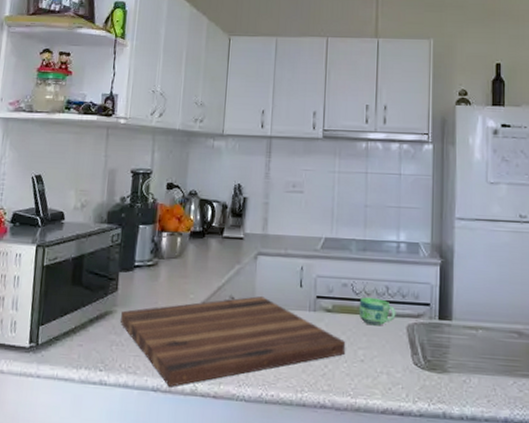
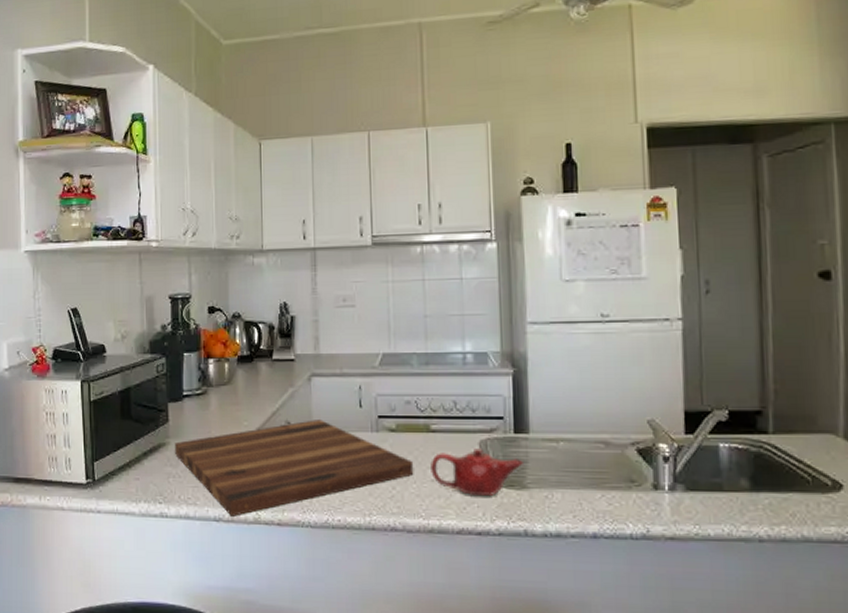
cup: present [358,297,396,326] -> none [425,414,467,444]
teapot: none [361,332,445,378] -> present [431,449,523,496]

